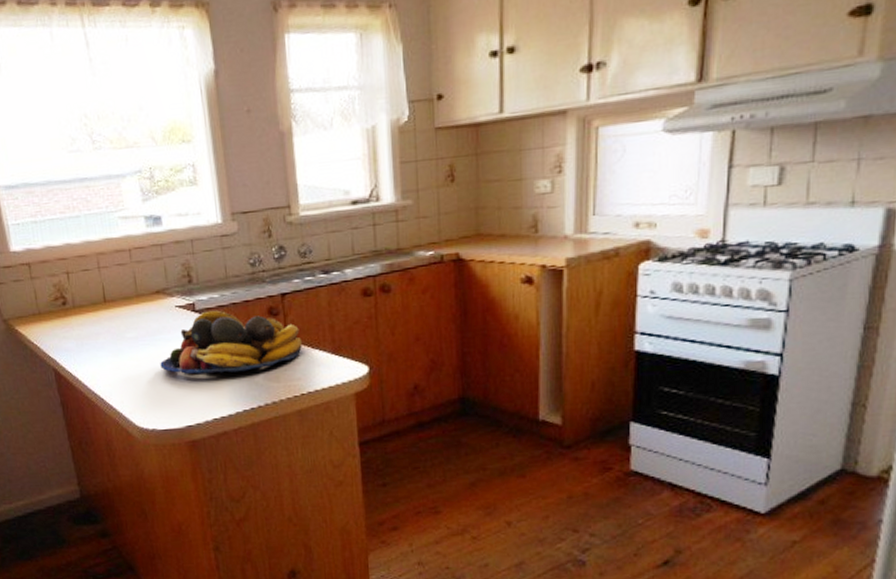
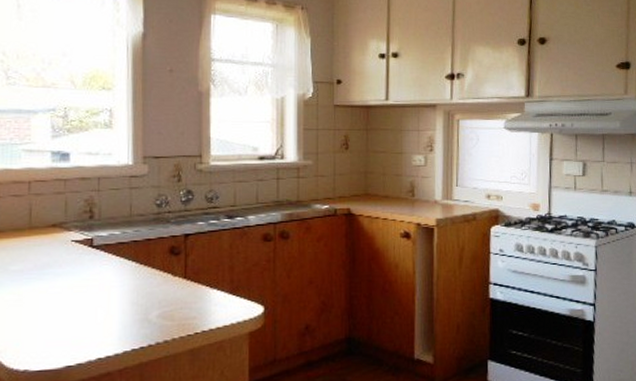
fruit bowl: present [160,310,302,375] -> none [45,246,201,311]

